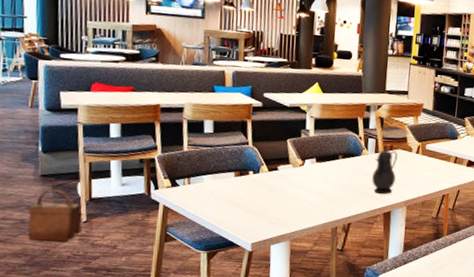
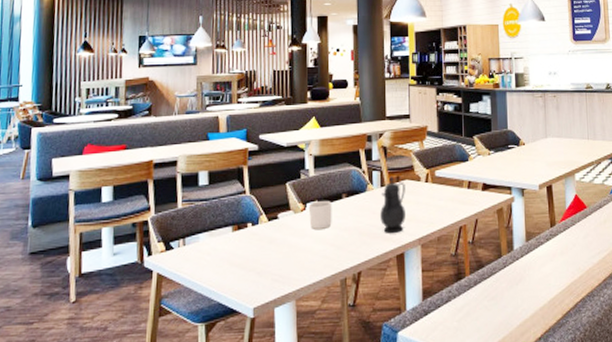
handbag: present [27,189,82,243] -> none [12,267,71,330]
mug: none [307,159,329,184] -> present [309,201,332,229]

